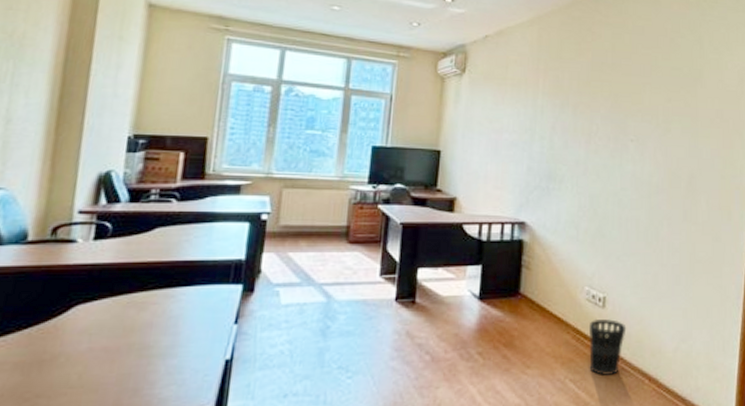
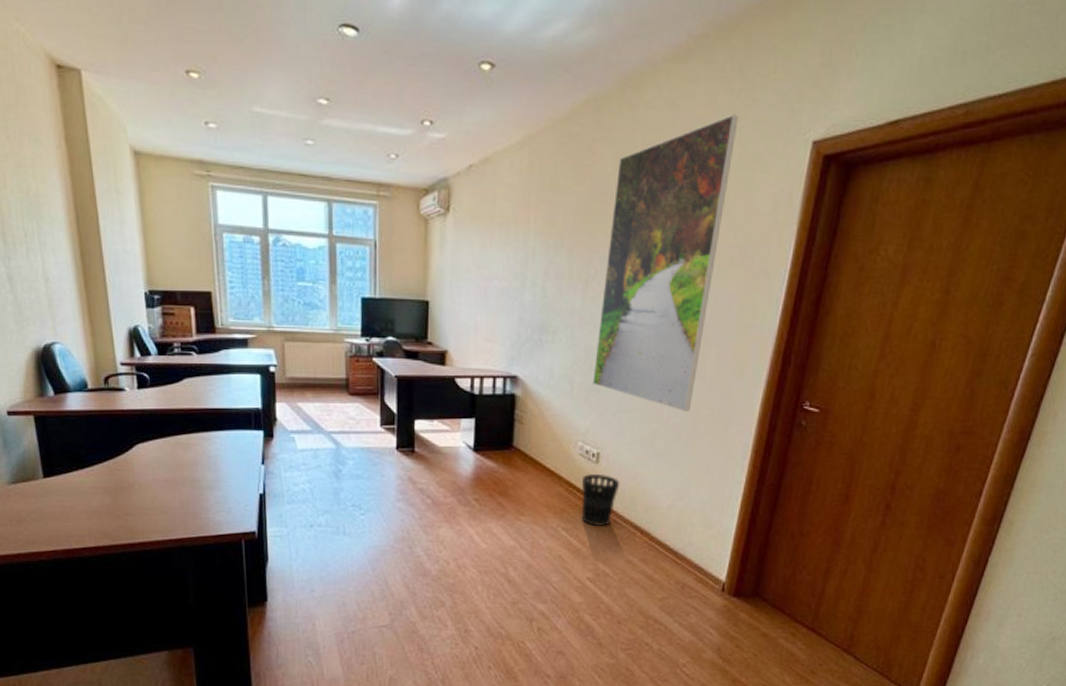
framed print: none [597,11,706,254] -> present [592,114,739,412]

